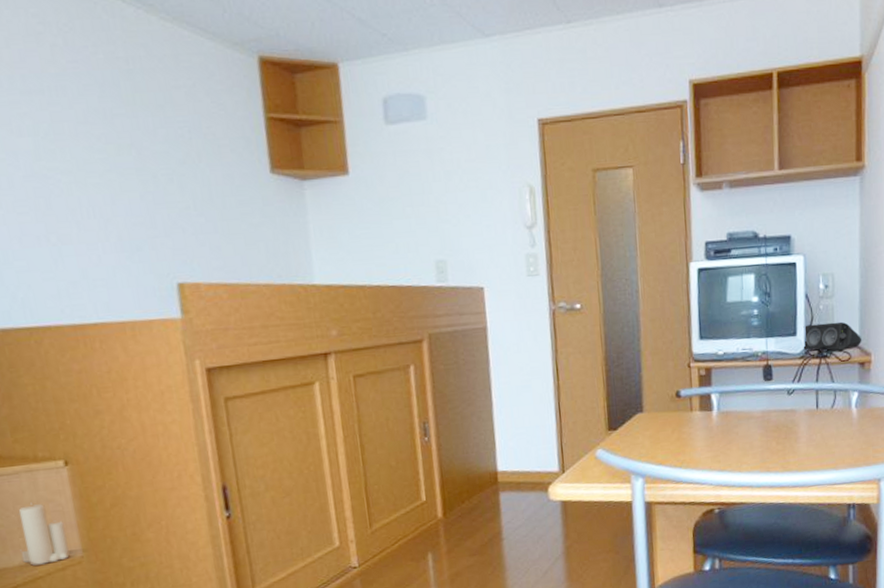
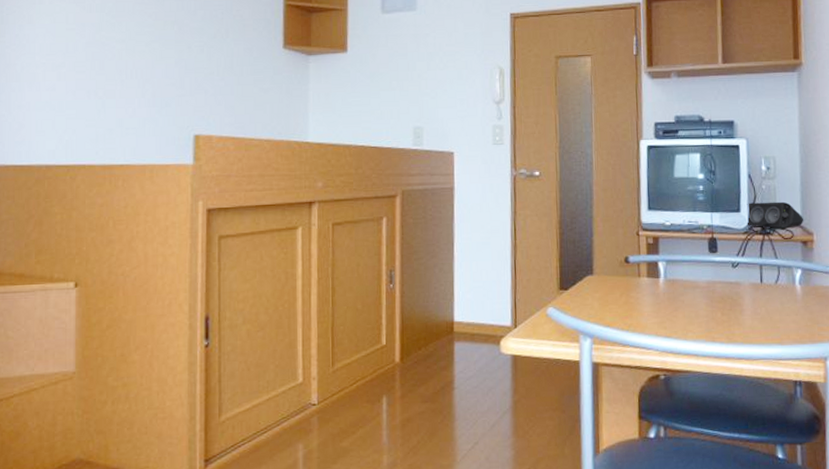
candle: present [17,502,70,566] -> none [23,318,64,377]

